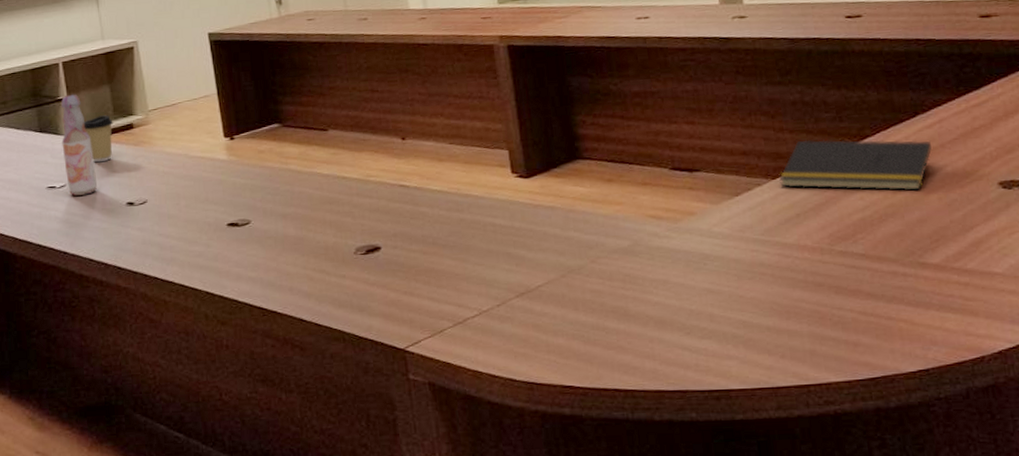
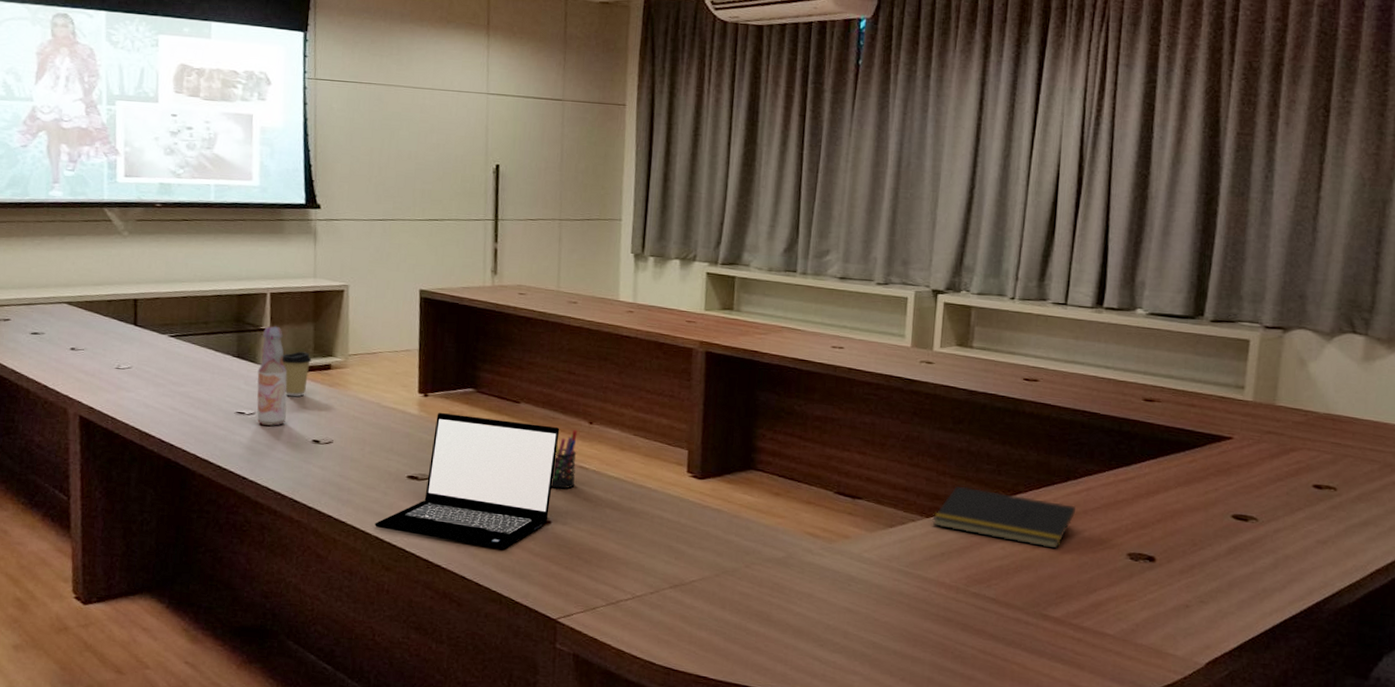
laptop computer: none [203,148,377,285] -> present [375,412,560,550]
pen holder: none [372,148,399,212] -> present [551,429,578,489]

